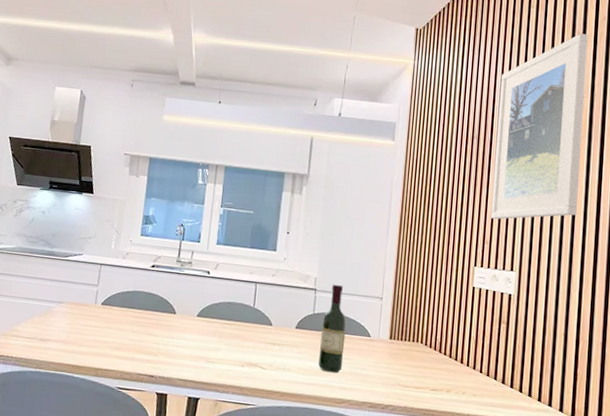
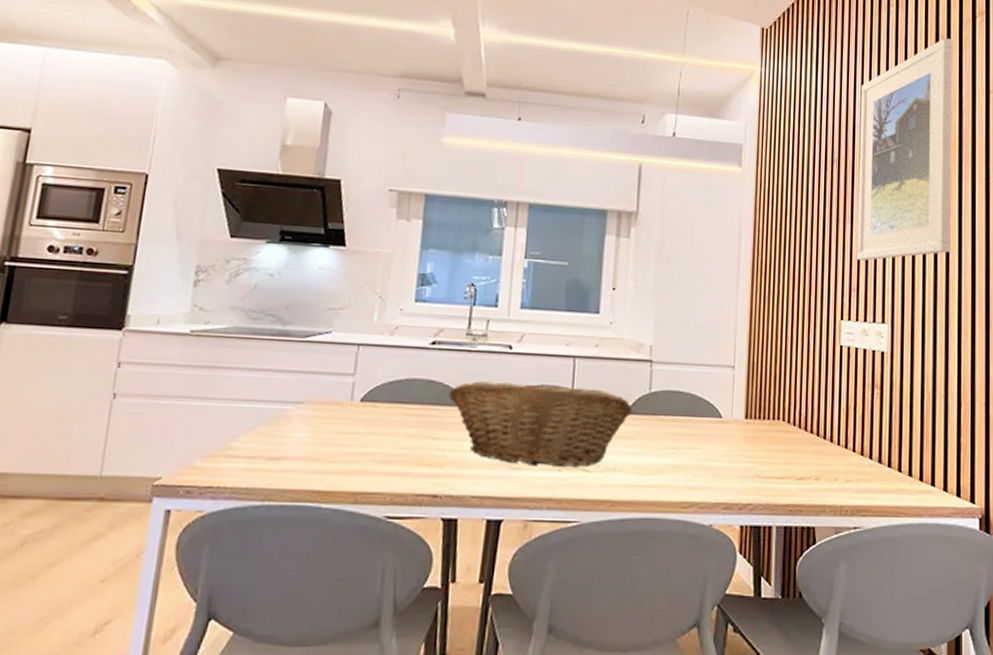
fruit basket: none [163,296,300,365] -> present [449,381,633,467]
wine bottle: present [318,284,347,373] -> none [657,352,692,469]

